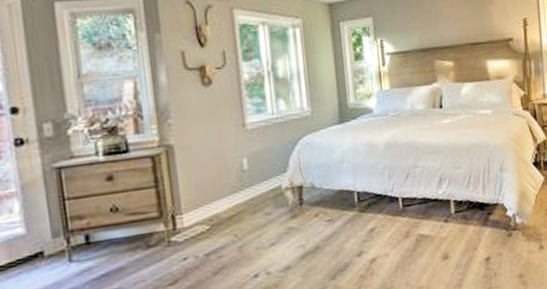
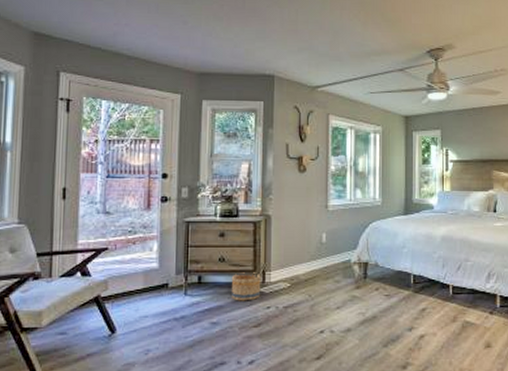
basket: none [130,218,173,258] -> present [231,272,261,301]

